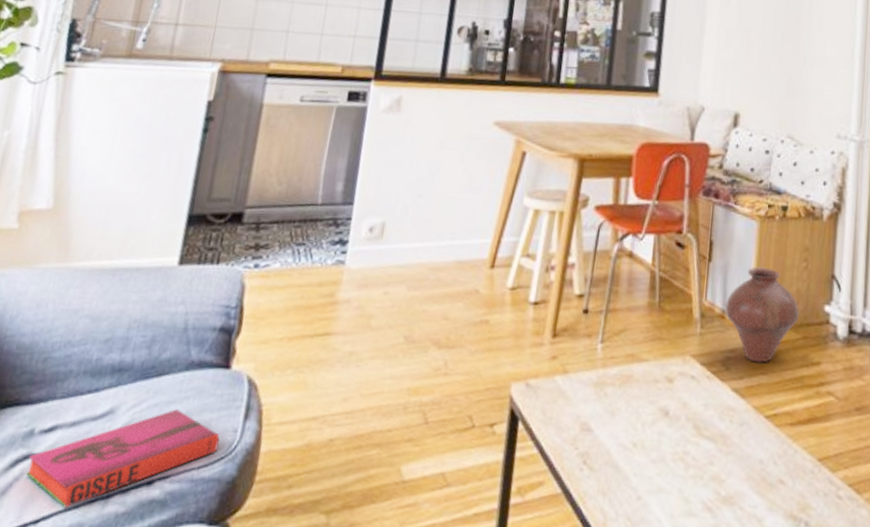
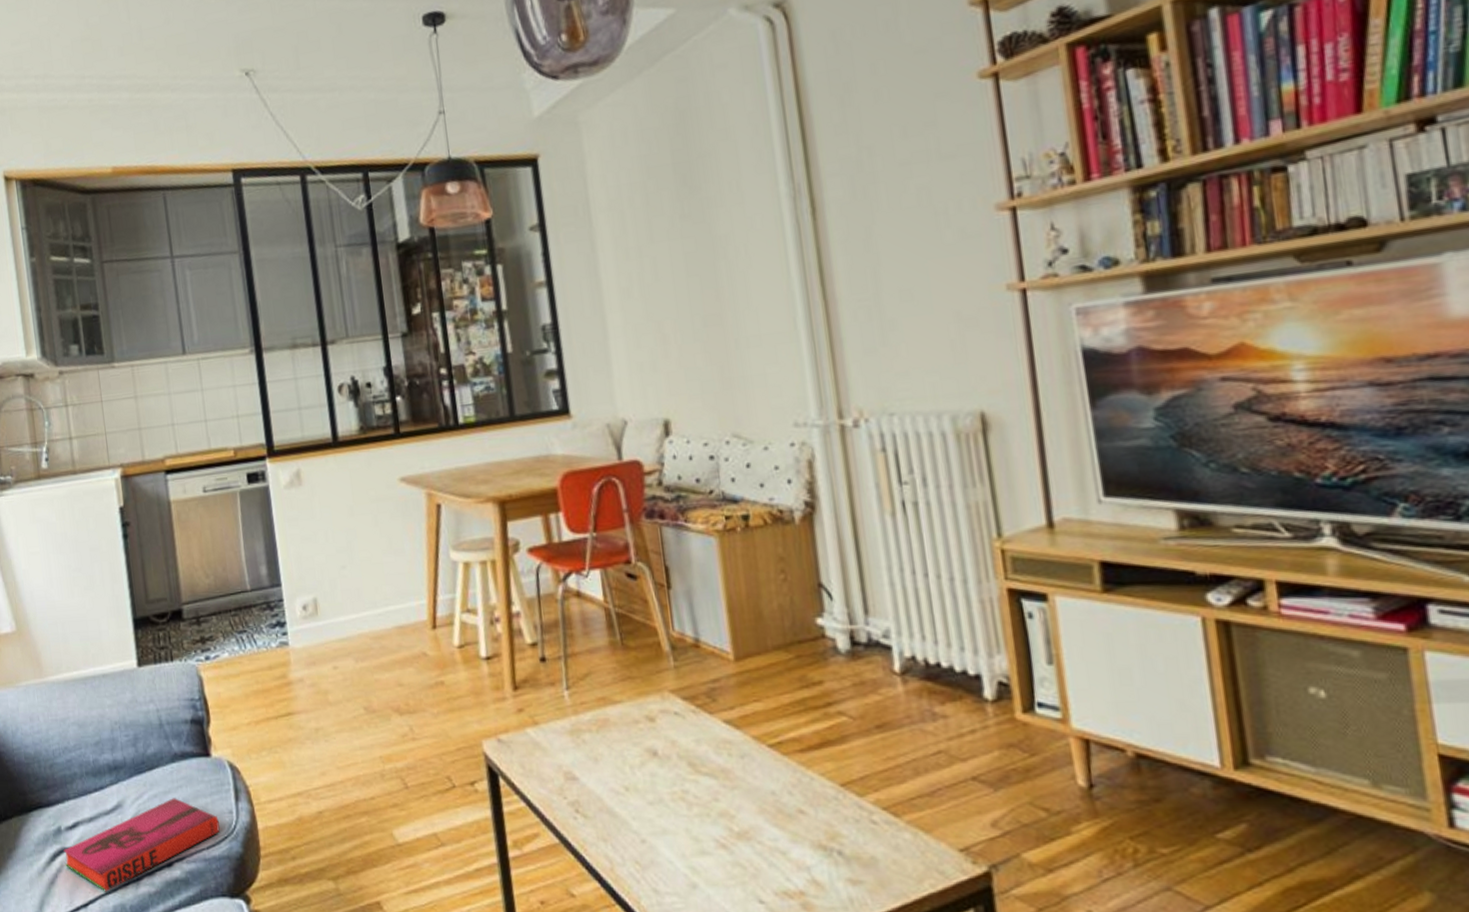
vase: present [724,266,800,363] -> none [696,586,788,690]

